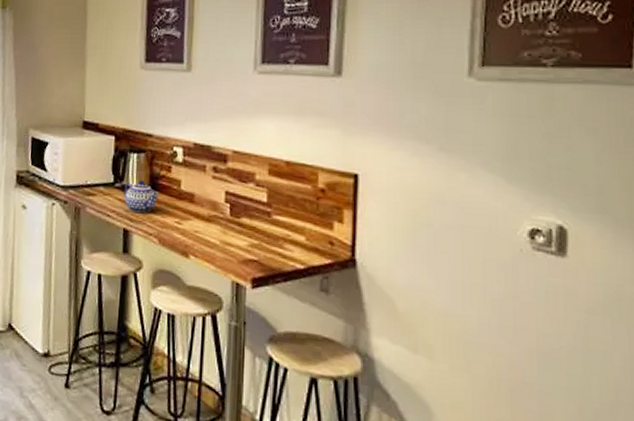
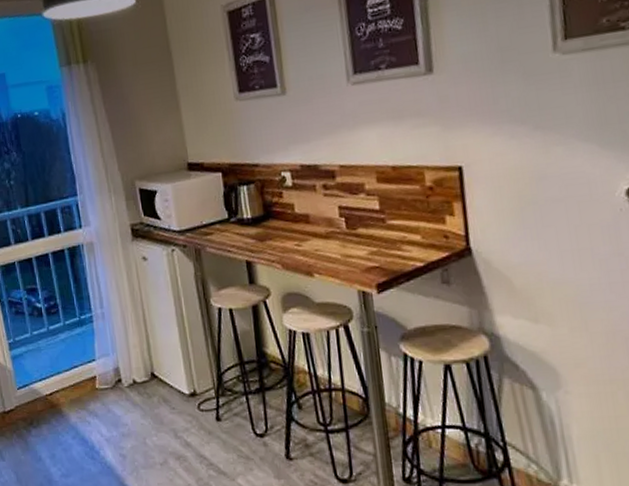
teapot: present [124,179,159,213] -> none [240,210,275,243]

